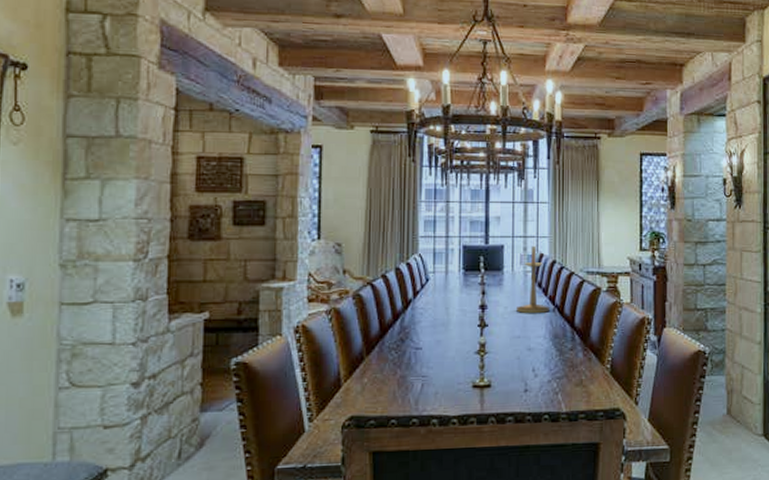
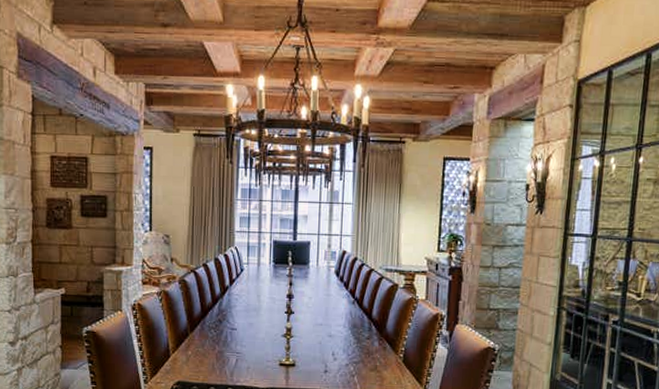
candlestick: present [517,237,551,314] -> none [320,236,351,305]

